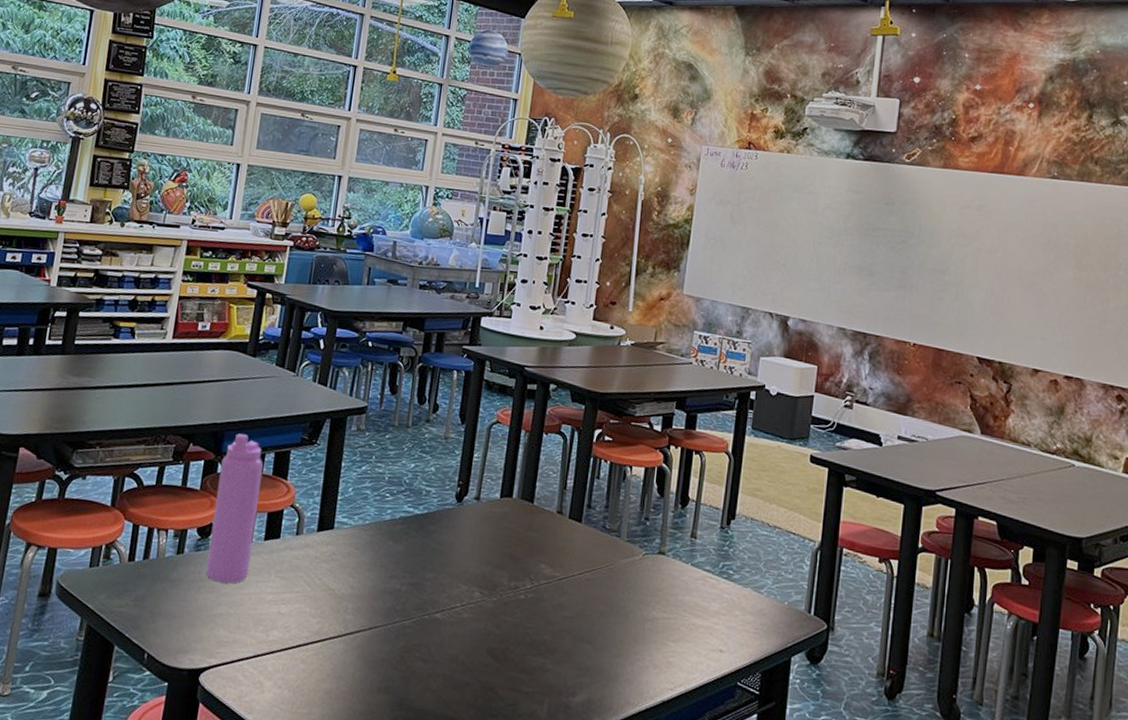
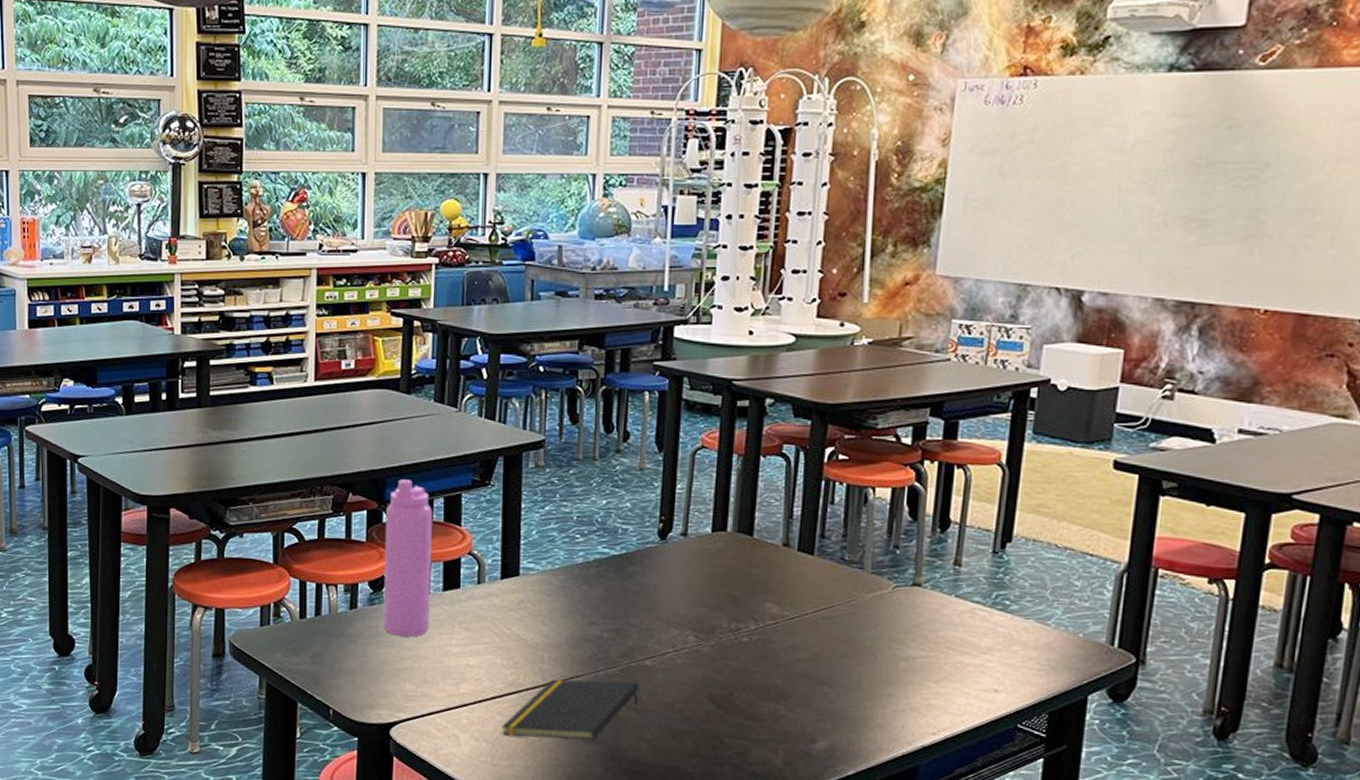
notepad: none [303,629,430,690] -> present [502,679,639,740]

